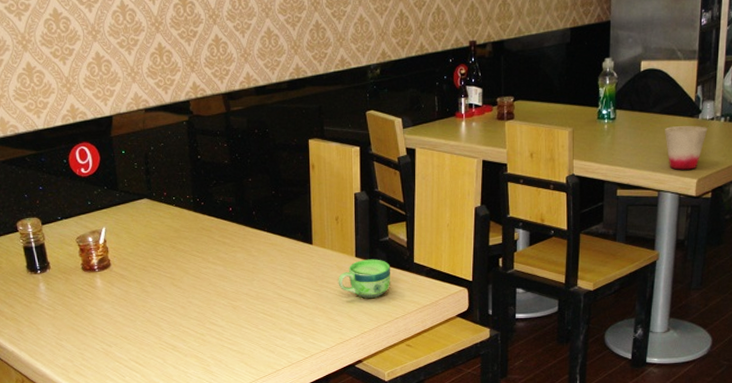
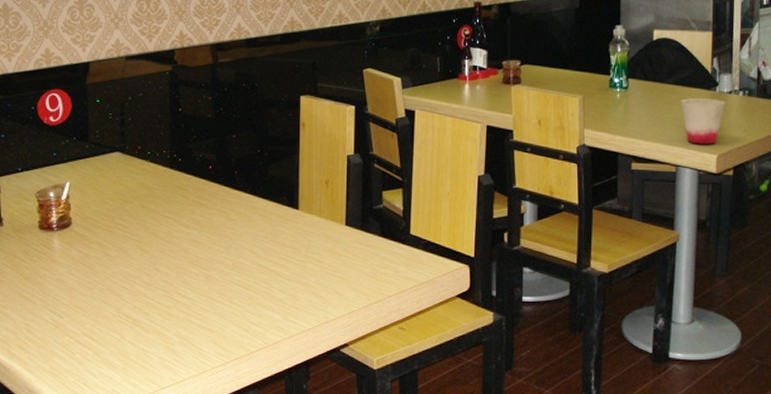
cup: present [338,259,390,299] -> none [325,228,384,273]

